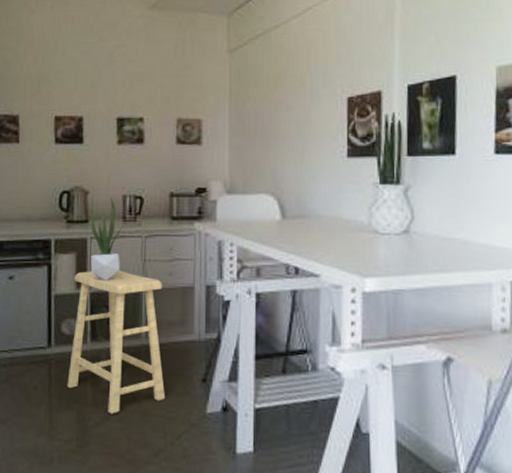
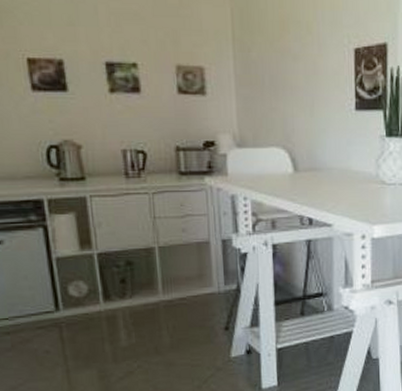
stool: present [67,270,166,414] -> none [76,229,190,368]
potted plant: present [89,196,123,281] -> none [84,151,128,240]

